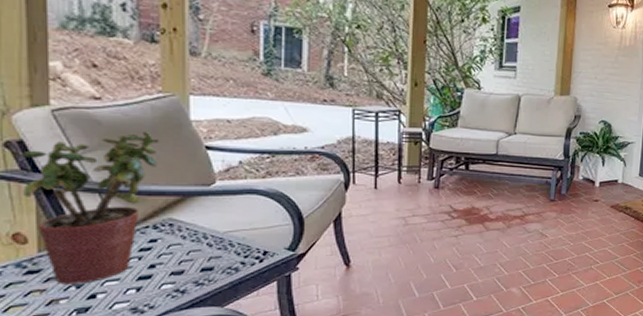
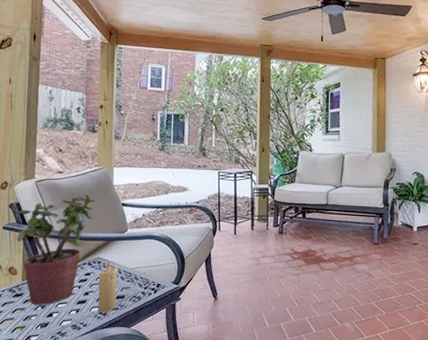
candle: none [171,224,201,290] -> present [97,262,118,313]

